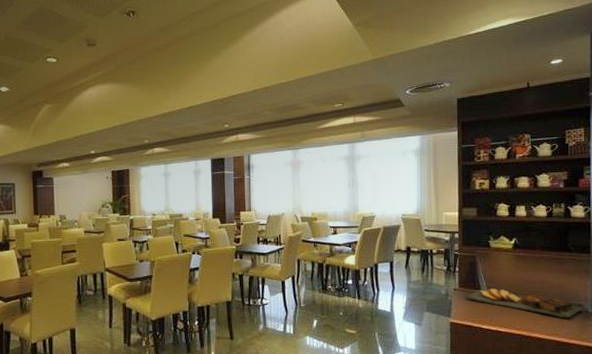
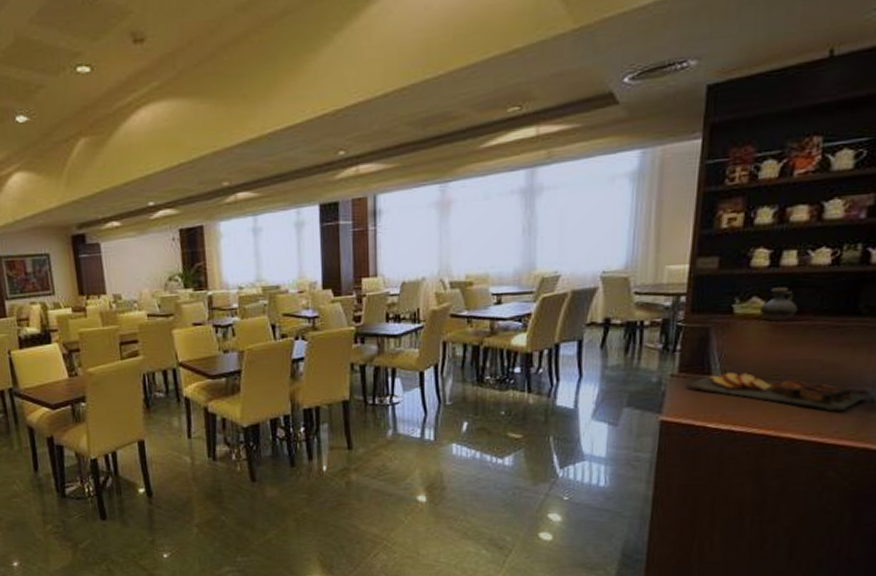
ceramic jug: none [506,230,531,254] -> present [758,287,799,322]

